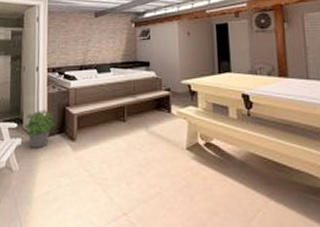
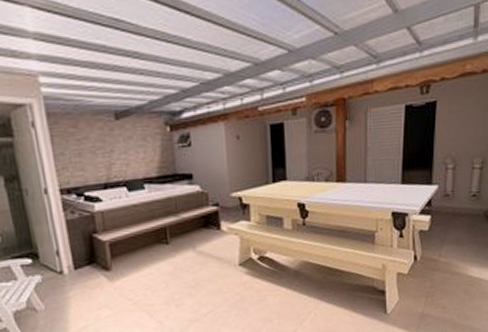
potted plant: present [24,109,56,148] -> none [42,239,84,284]

